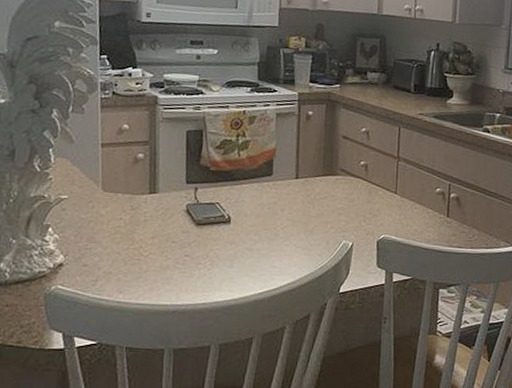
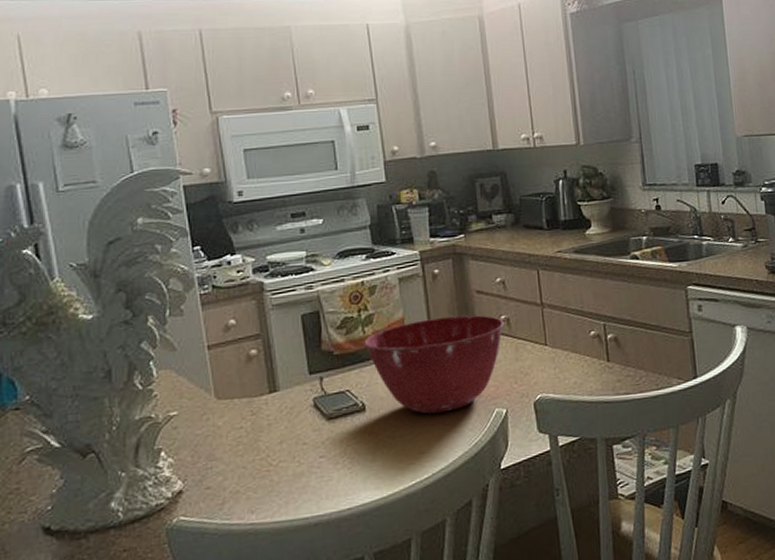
mixing bowl: none [238,153,362,236] -> present [364,315,504,414]

